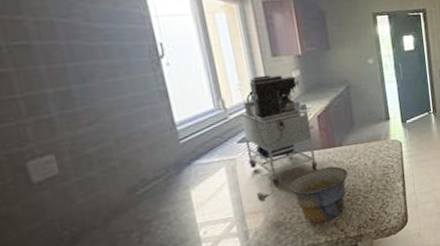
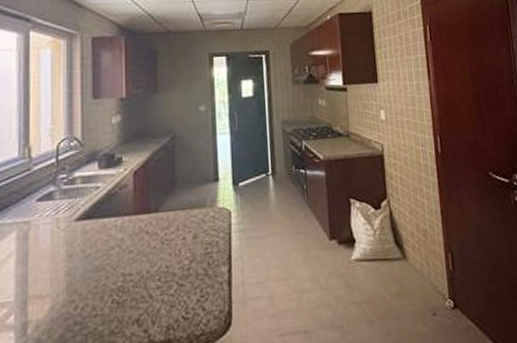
coffee maker: present [240,74,318,202] -> none [45,119,127,283]
bowl: present [289,166,348,224] -> none [87,239,162,319]

